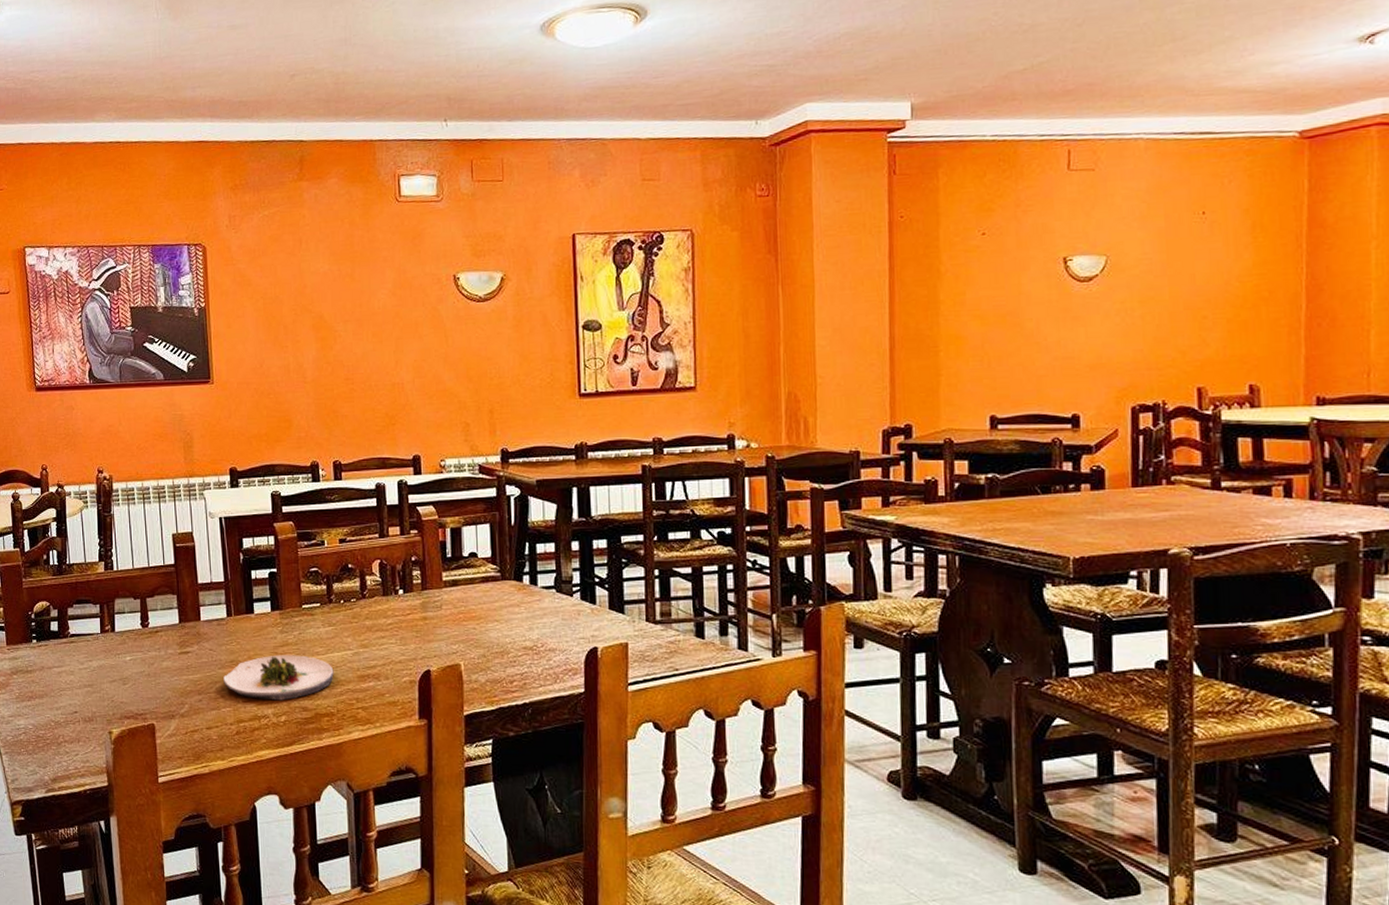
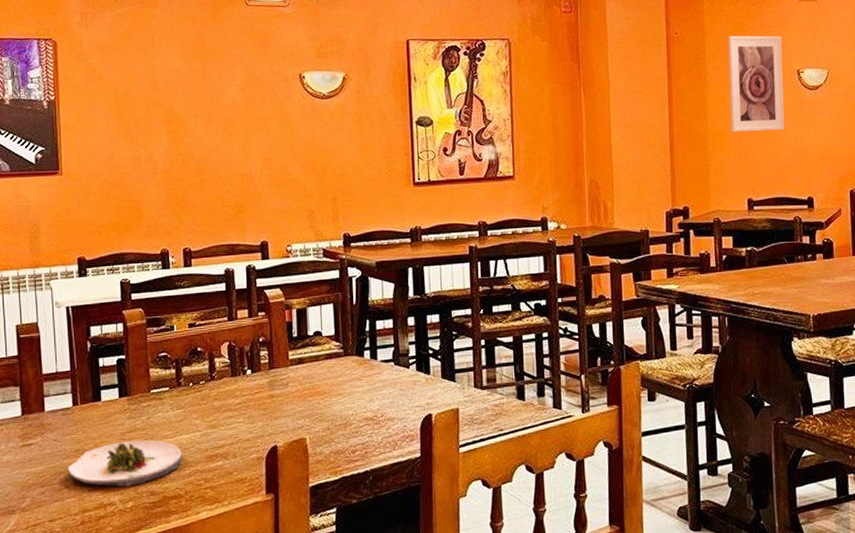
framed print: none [969,215,1044,335] -> present [727,35,785,132]

